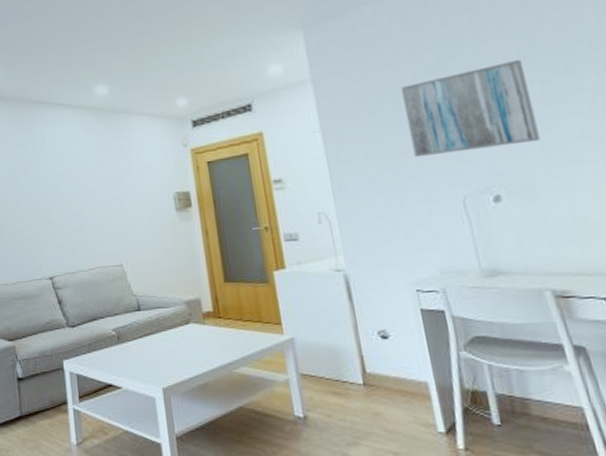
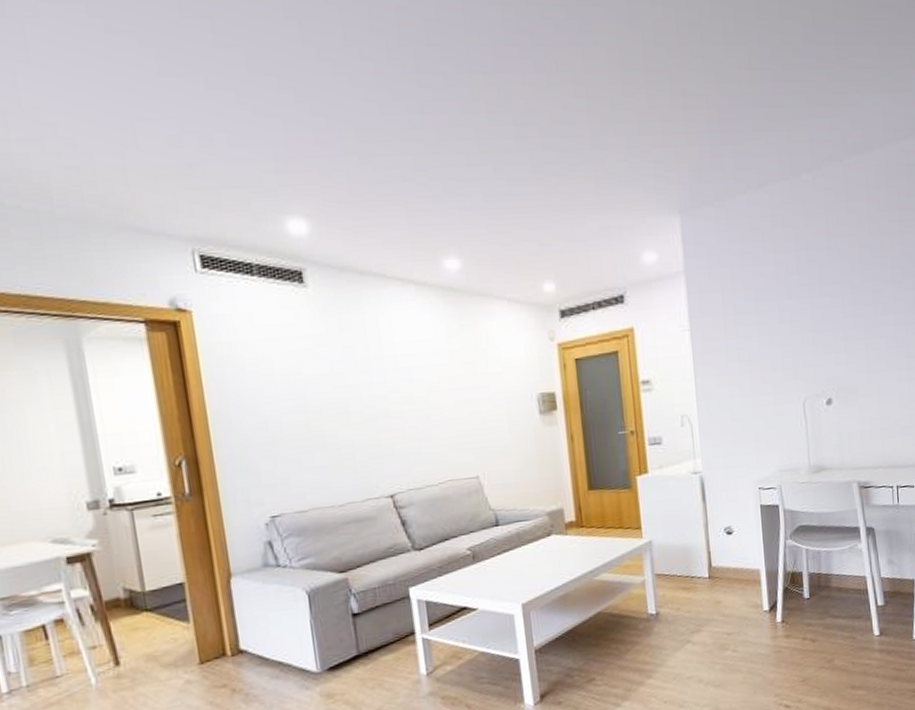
wall art: present [401,59,541,158] -> none [764,268,867,361]

